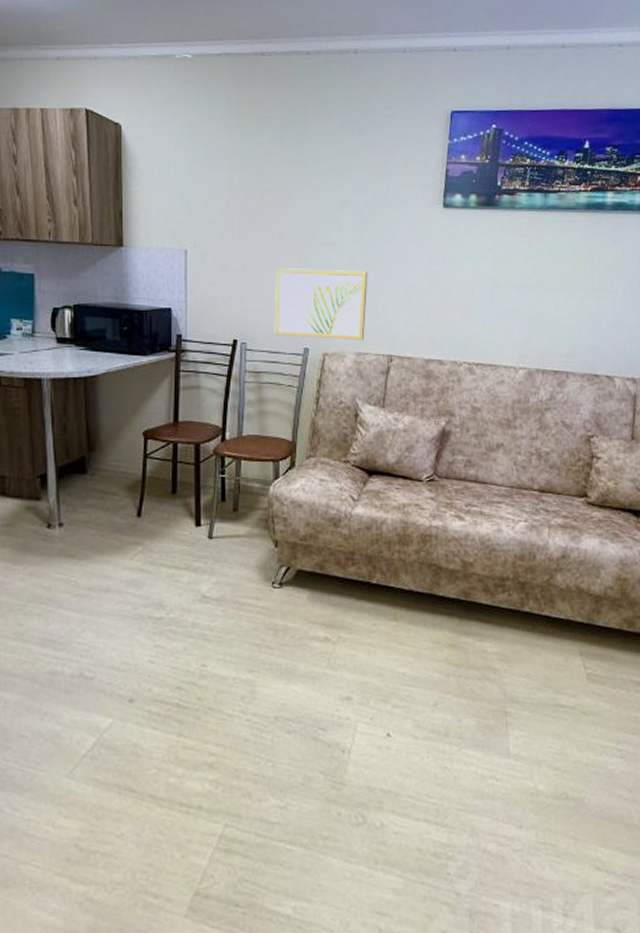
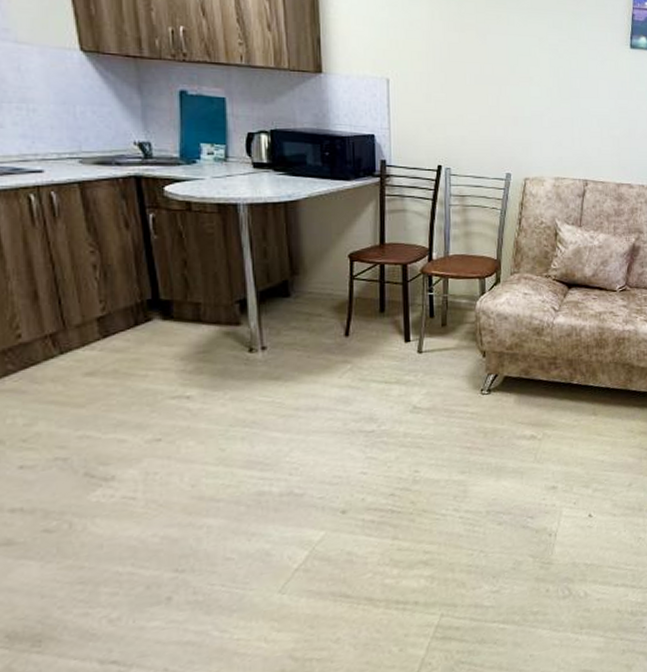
wall art: present [274,268,368,341] -> none [477,99,565,167]

